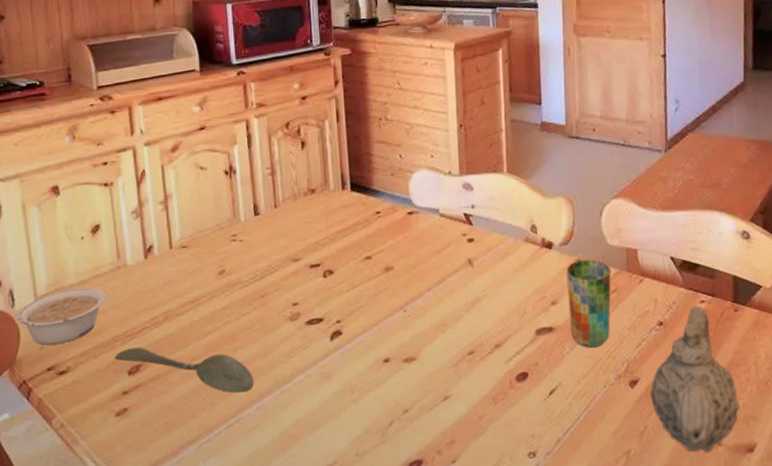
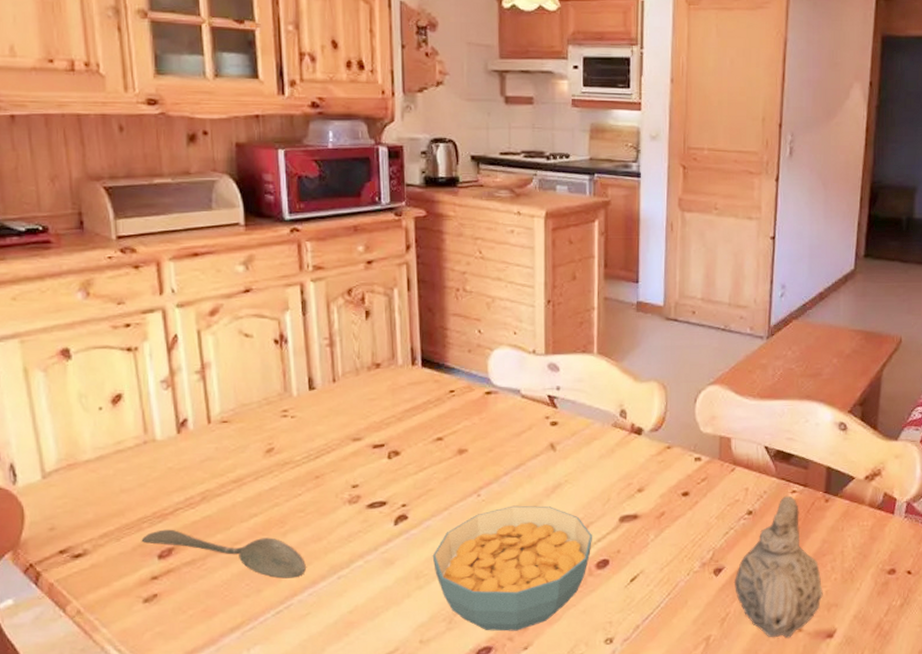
legume: present [17,287,106,345] -> none [20,463,131,526]
cereal bowl: none [365,320,511,445] -> present [432,505,592,632]
cup: present [566,259,611,348] -> none [655,446,702,536]

